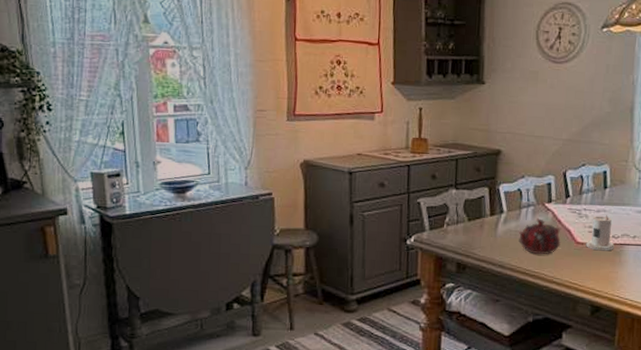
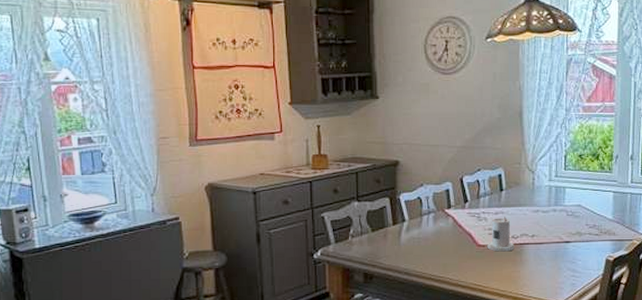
teapot: present [518,218,561,255] -> none [421,224,462,260]

